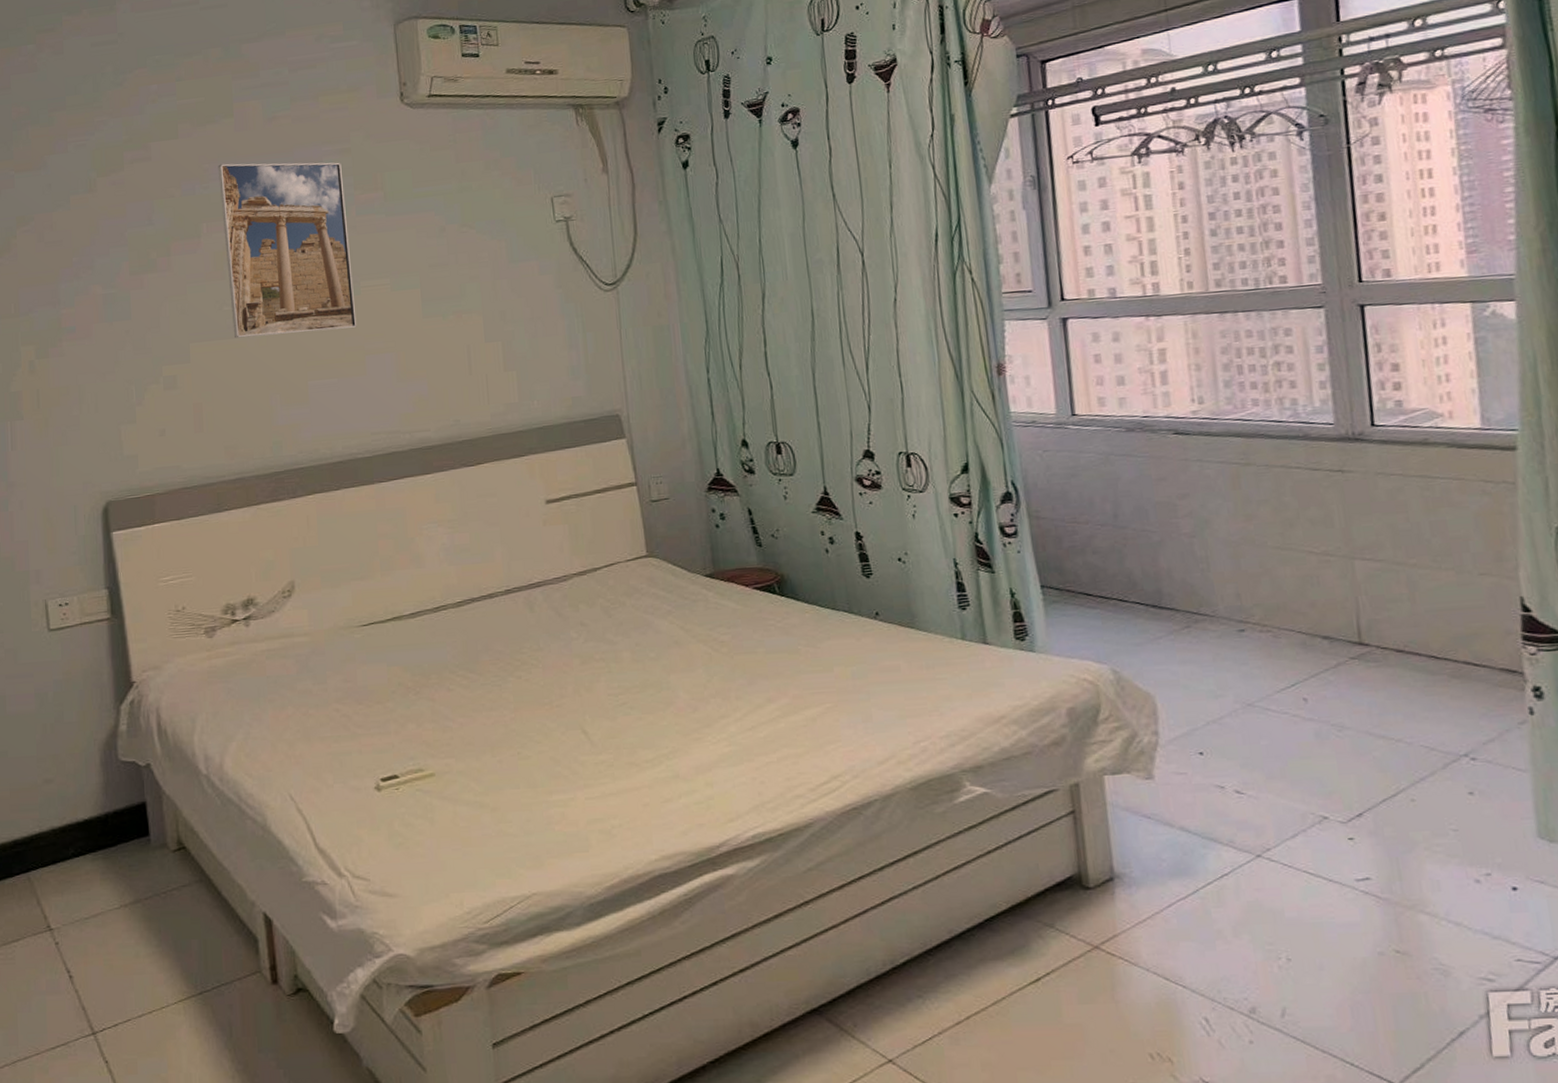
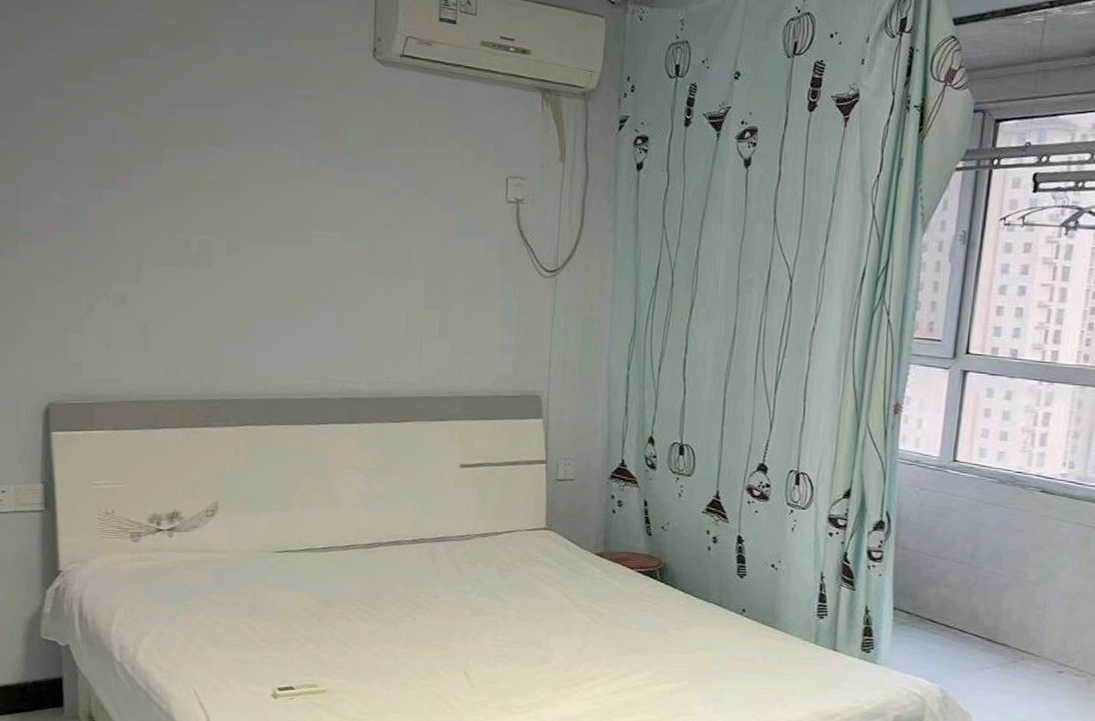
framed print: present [218,162,357,339] -> none [185,91,307,274]

